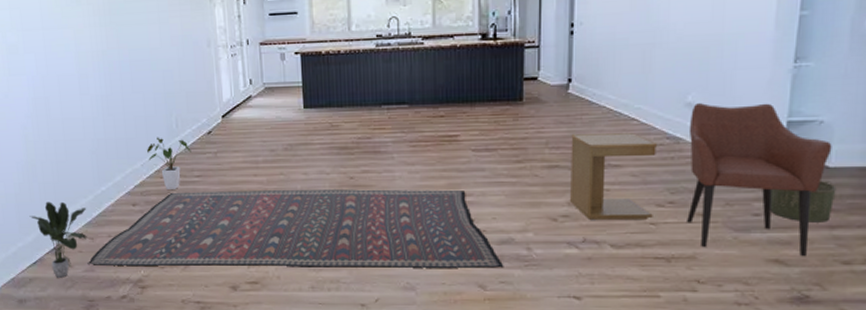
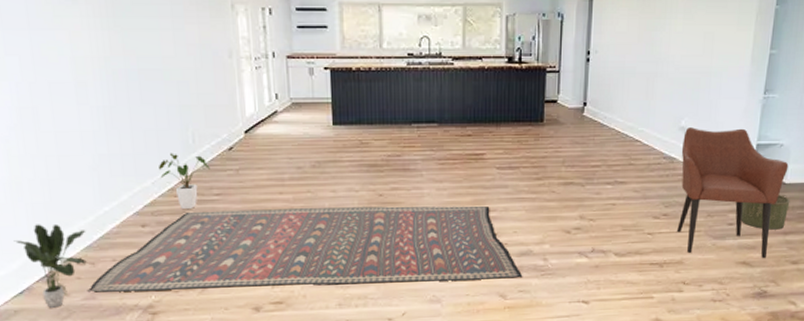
side table: present [569,133,657,220] -> none [581,153,655,231]

